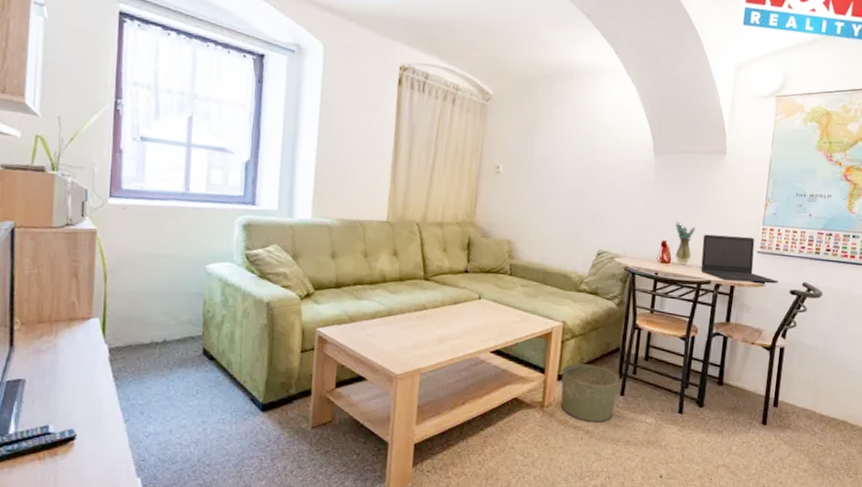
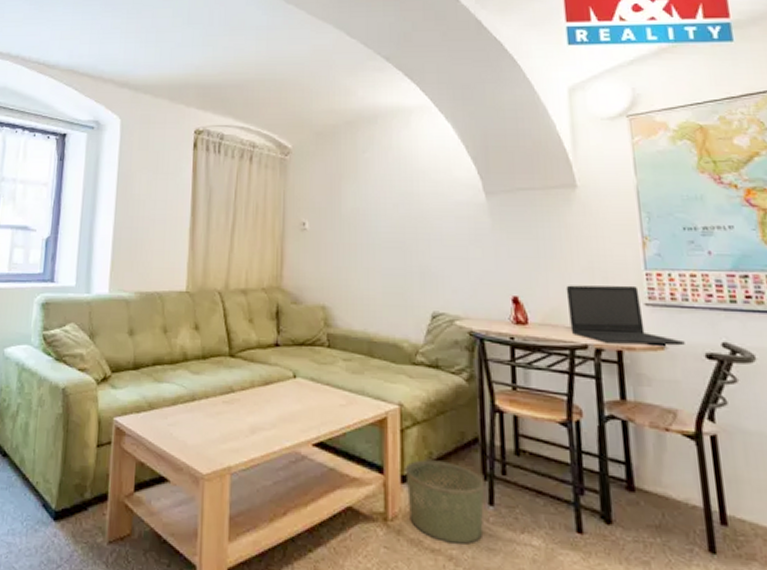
vase: present [675,221,695,264] -> none [526,271,554,324]

